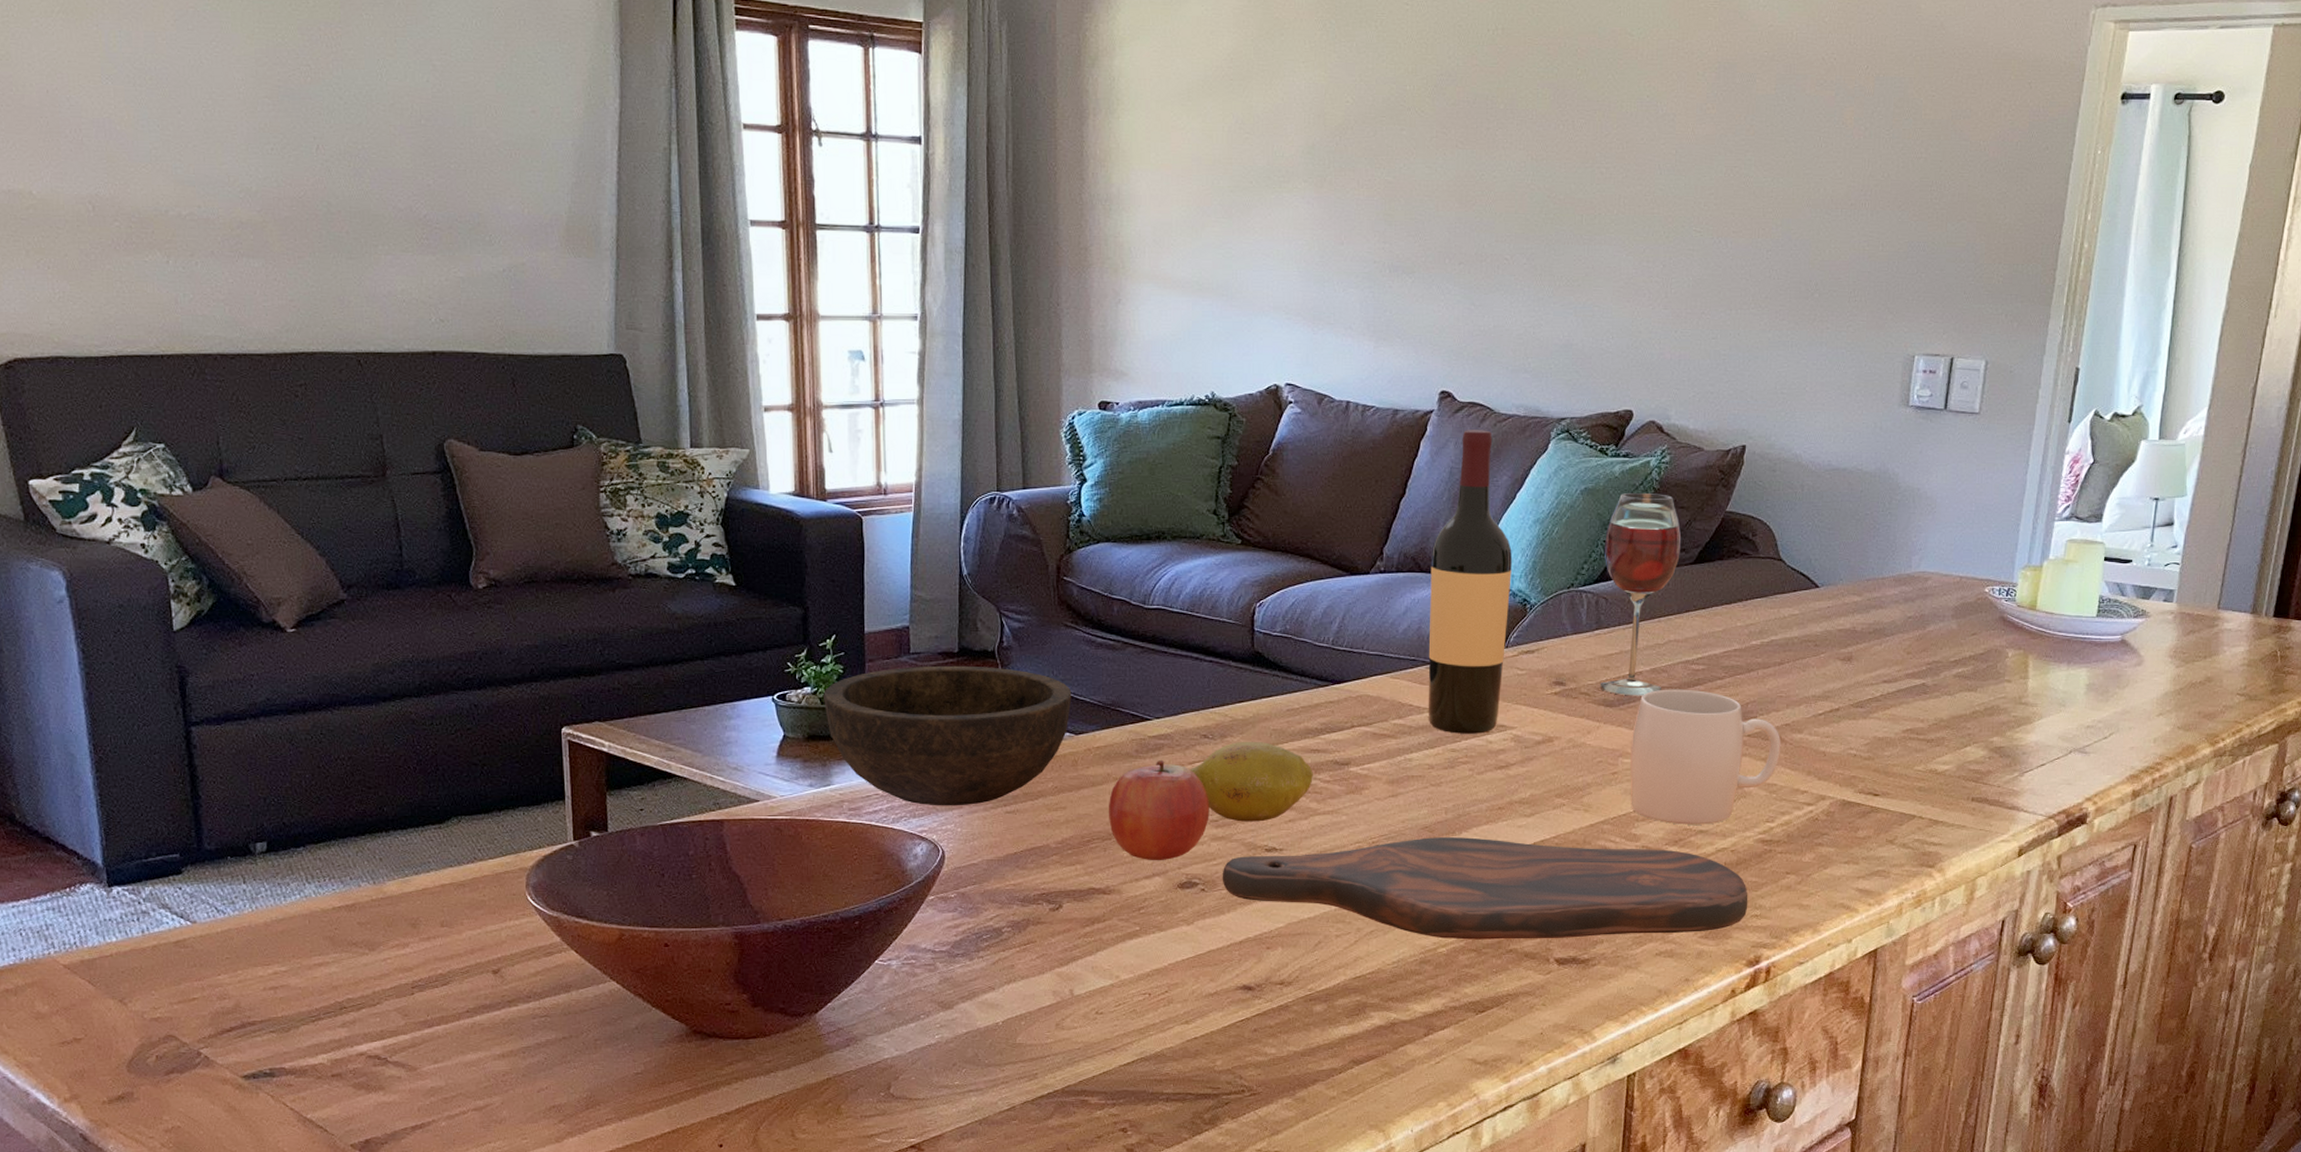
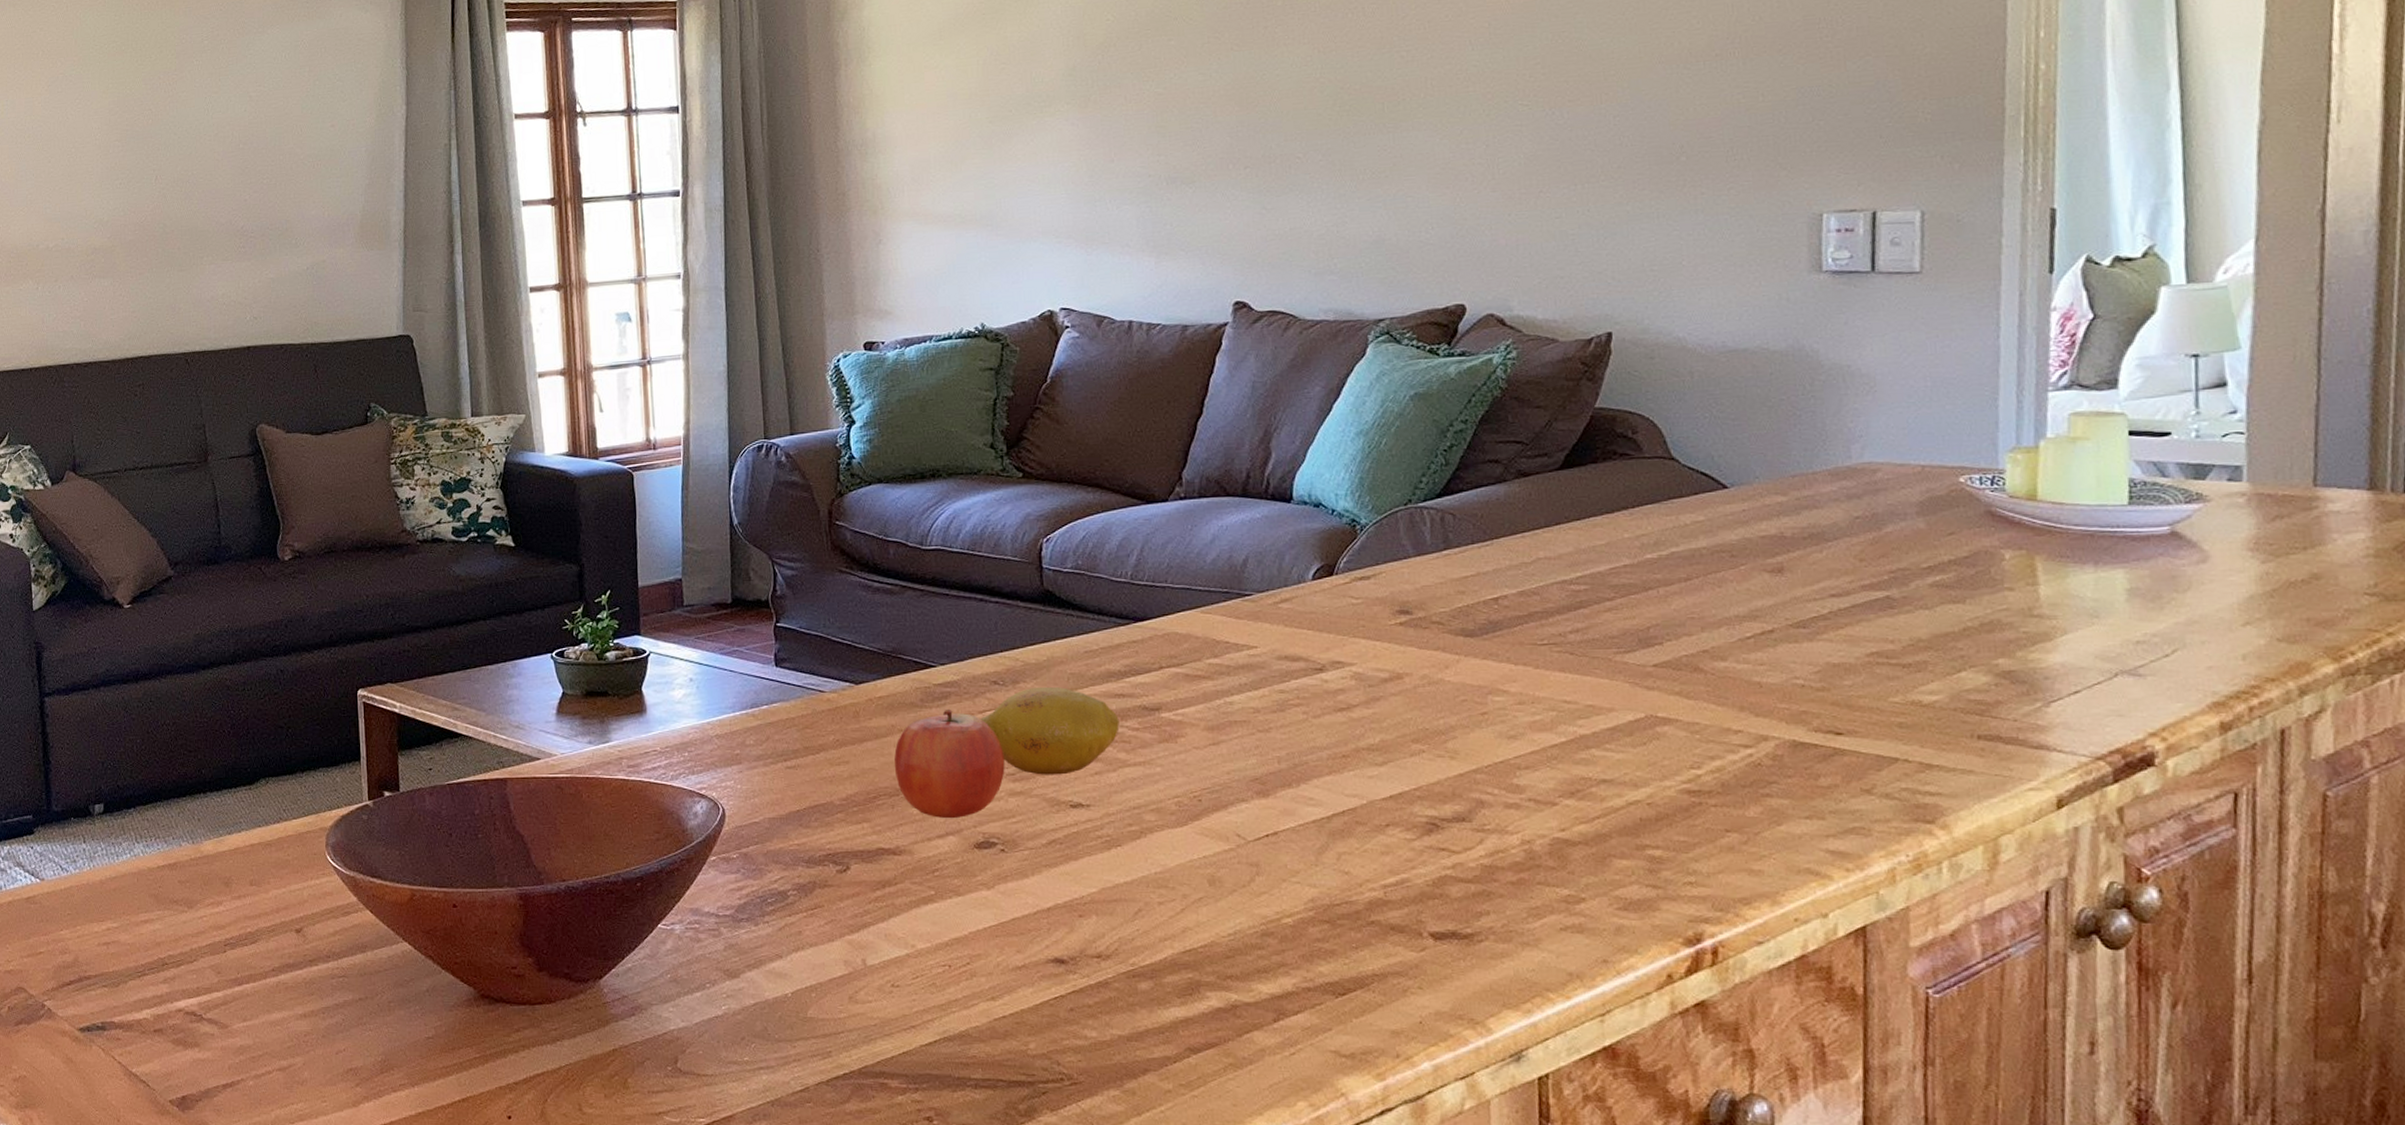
bowl: present [823,665,1072,806] -> none [600,616,850,762]
cutting board: present [1222,837,1748,940] -> none [1023,790,1678,910]
wine bottle: present [1428,430,1512,734] -> none [1238,339,1335,673]
wineglass: present [1599,492,1682,696] -> none [1445,393,1542,624]
mug: present [1630,689,1782,825] -> none [1501,613,1701,773]

